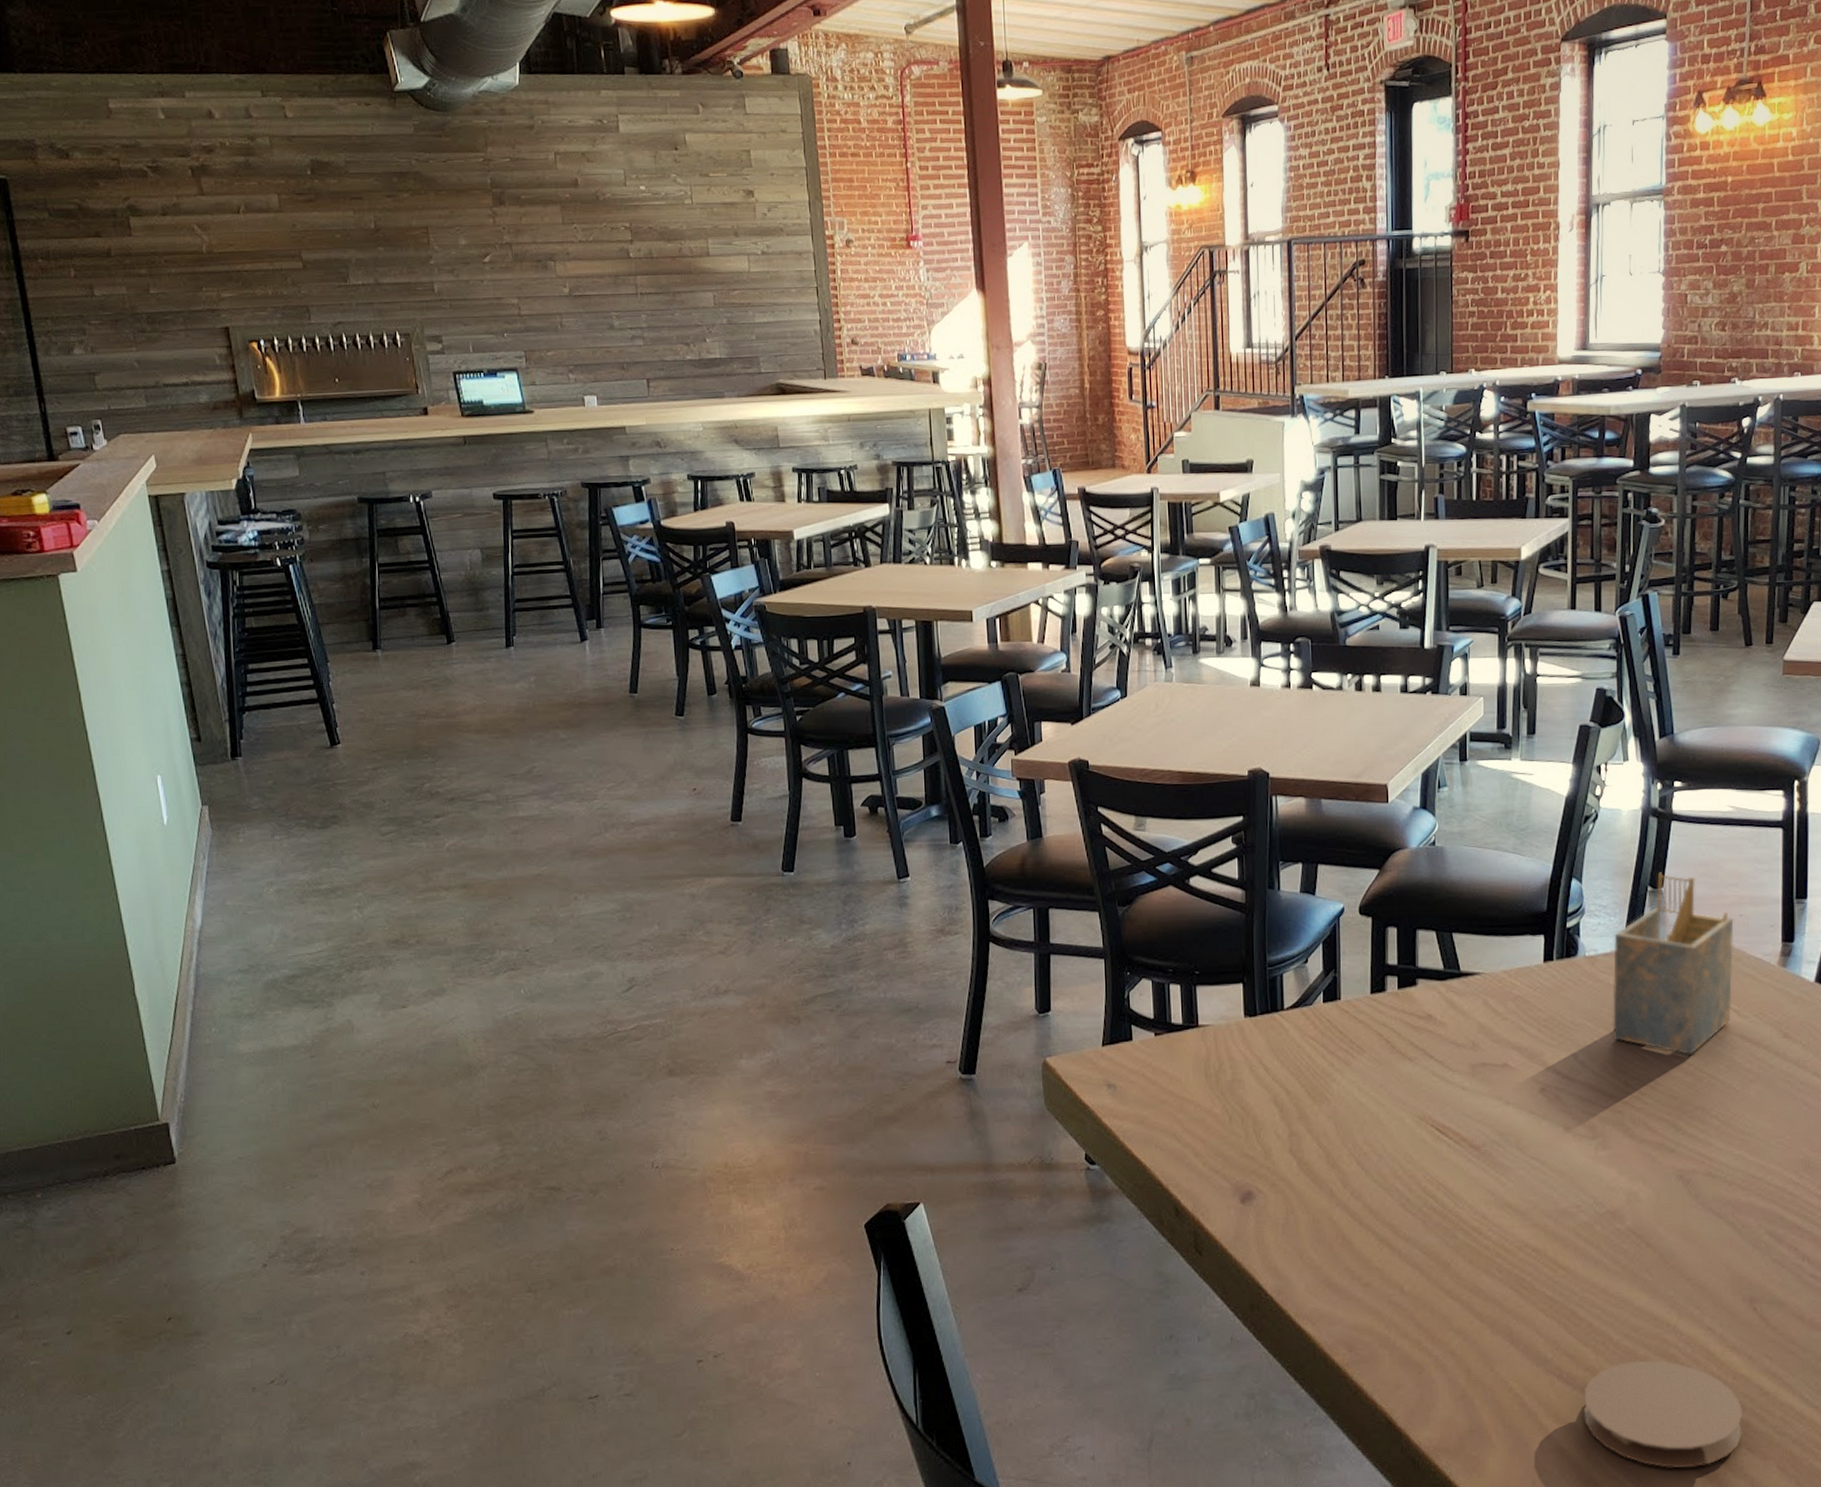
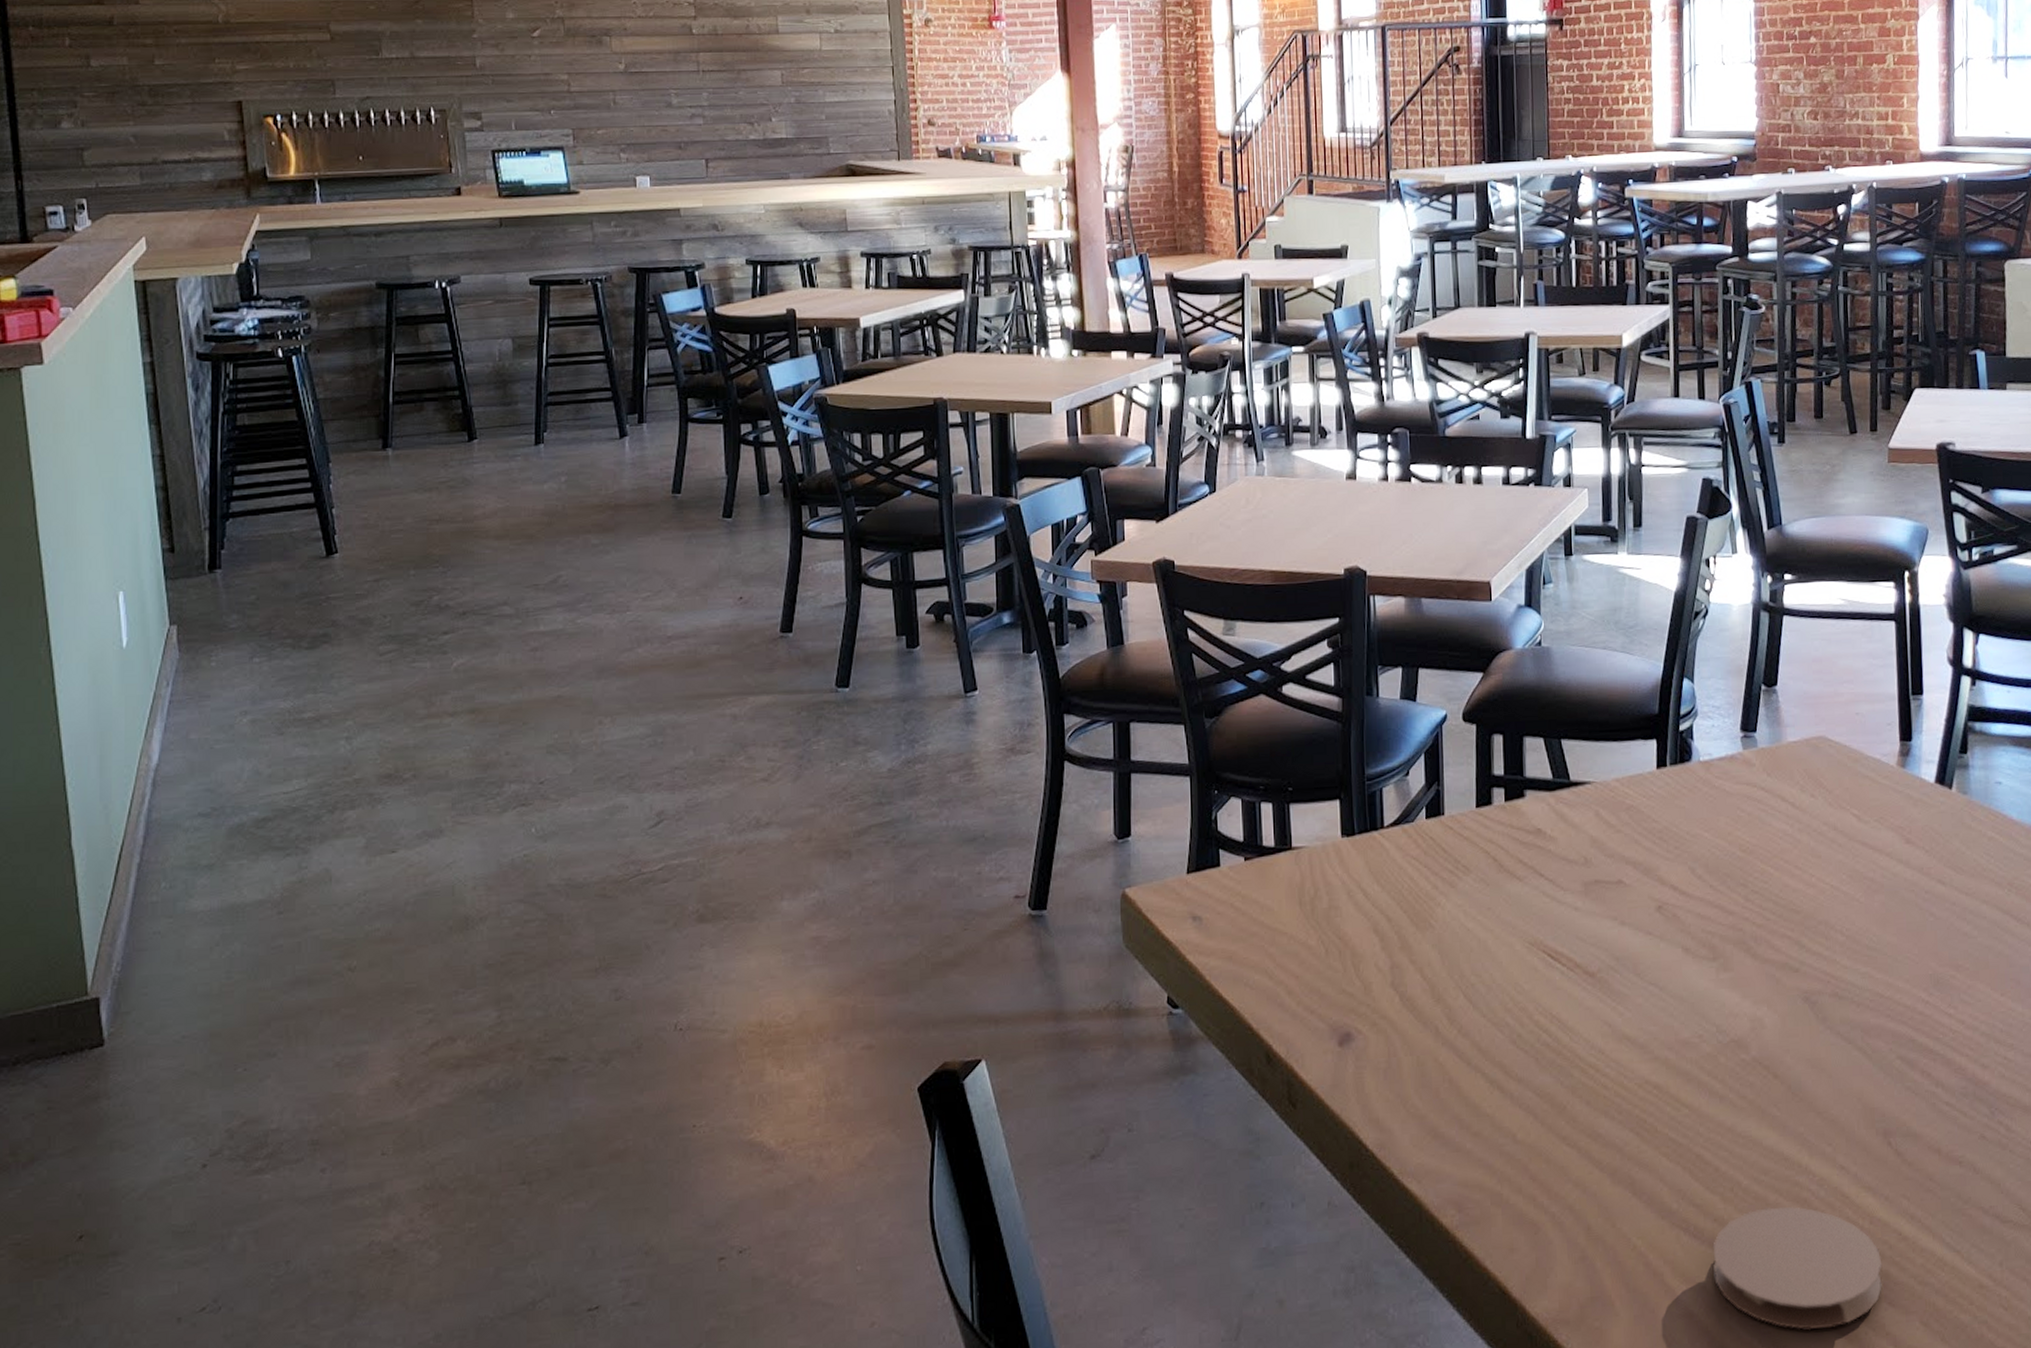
napkin holder: present [1612,872,1734,1054] -> none [1728,670,1852,865]

